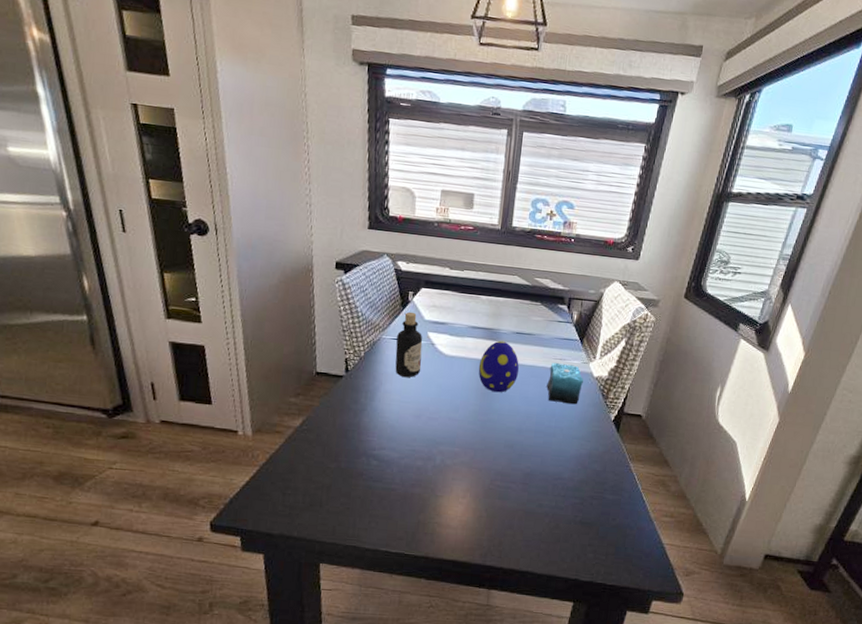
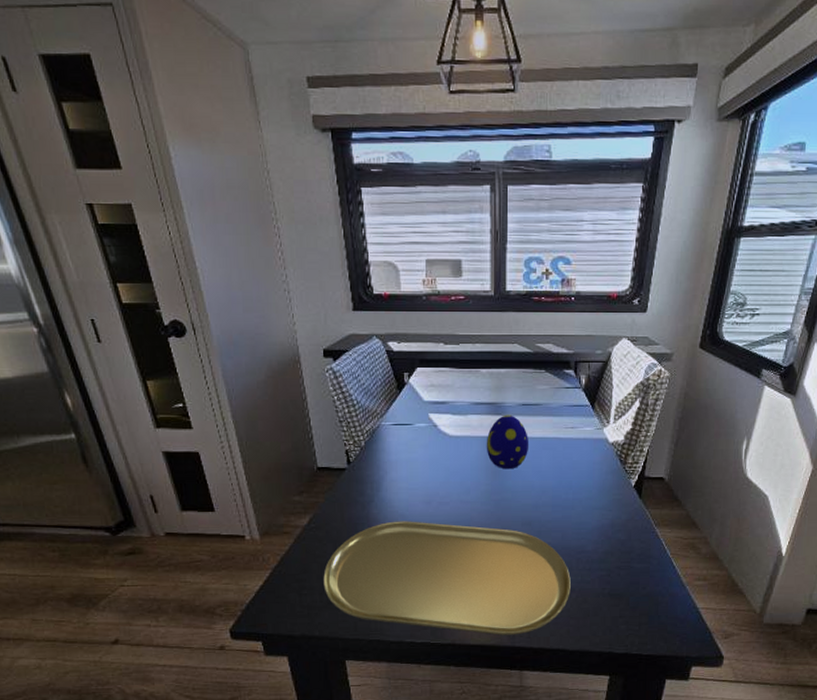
placemat: none [307,431,546,554] -> present [323,521,571,635]
bottle: present [395,311,423,378] -> none [397,394,426,464]
candle: present [547,359,584,405] -> none [560,427,600,474]

